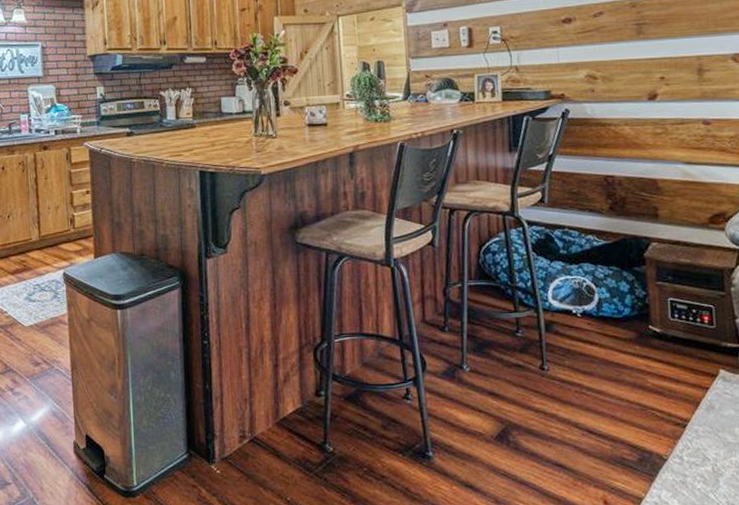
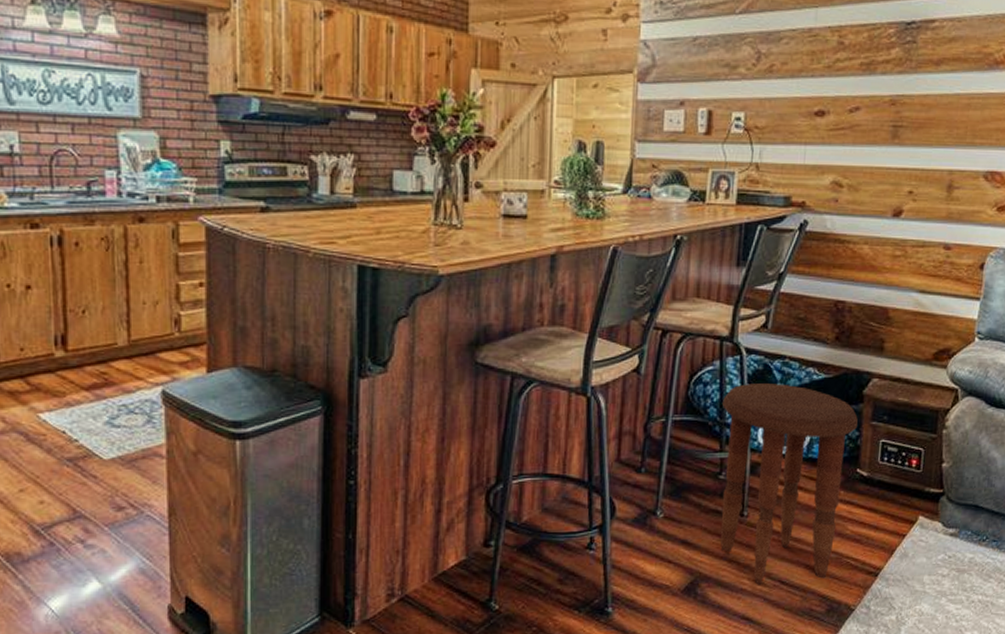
side table: none [511,250,643,434] -> present [720,383,858,585]

